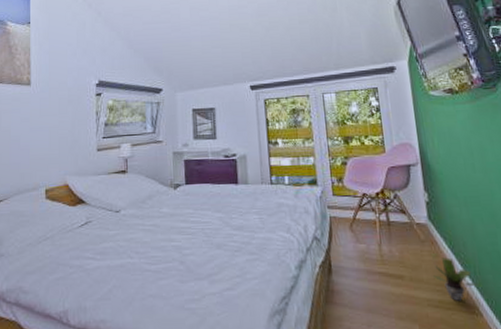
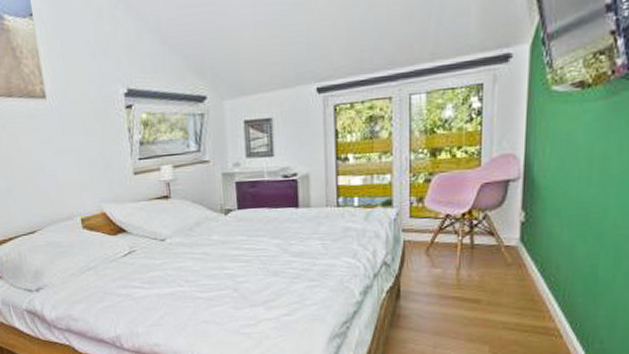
potted plant: present [433,257,479,301] -> none [515,281,565,324]

